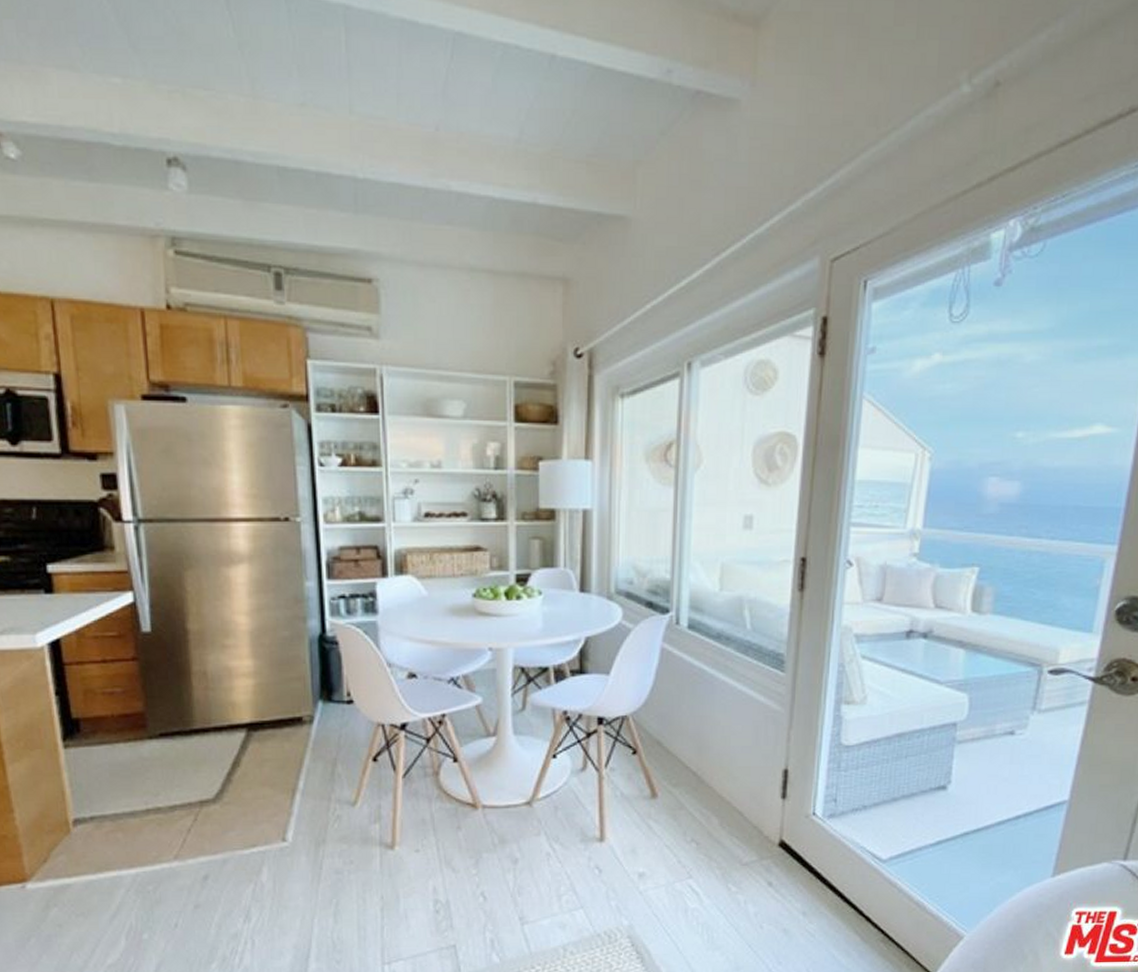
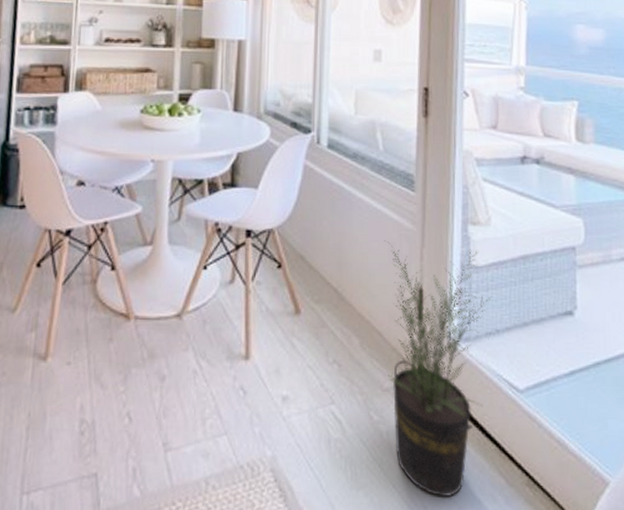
potted plant: none [748,723,861,954] -> present [384,240,491,498]

